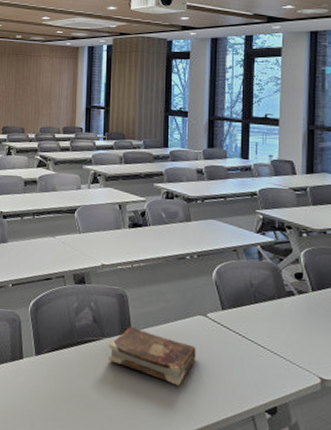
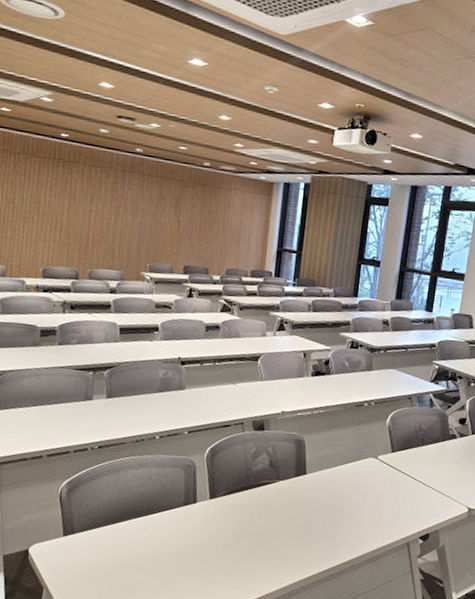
book: present [108,326,196,386] -> none [282,469,365,520]

